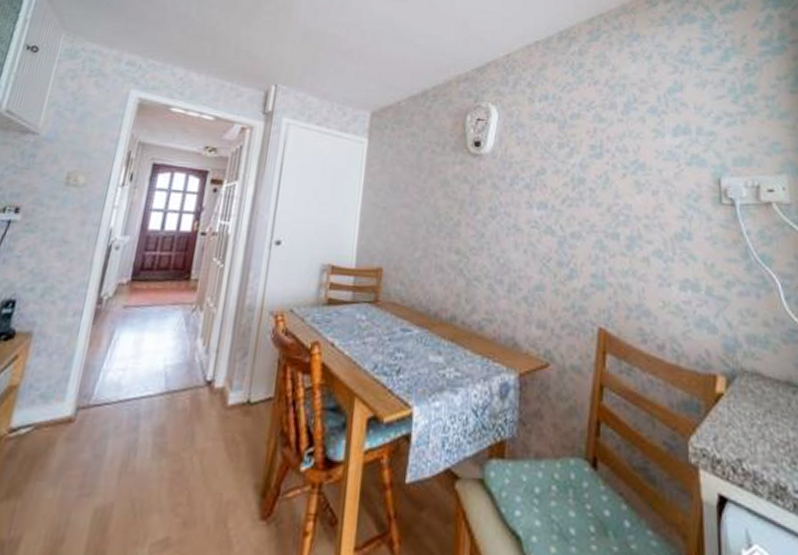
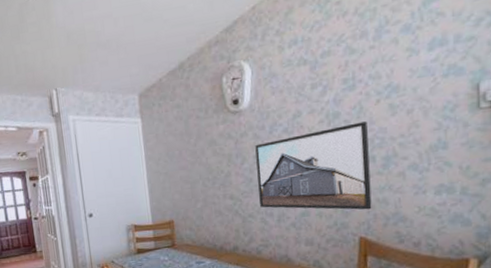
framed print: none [489,193,614,296] -> present [255,121,372,210]

